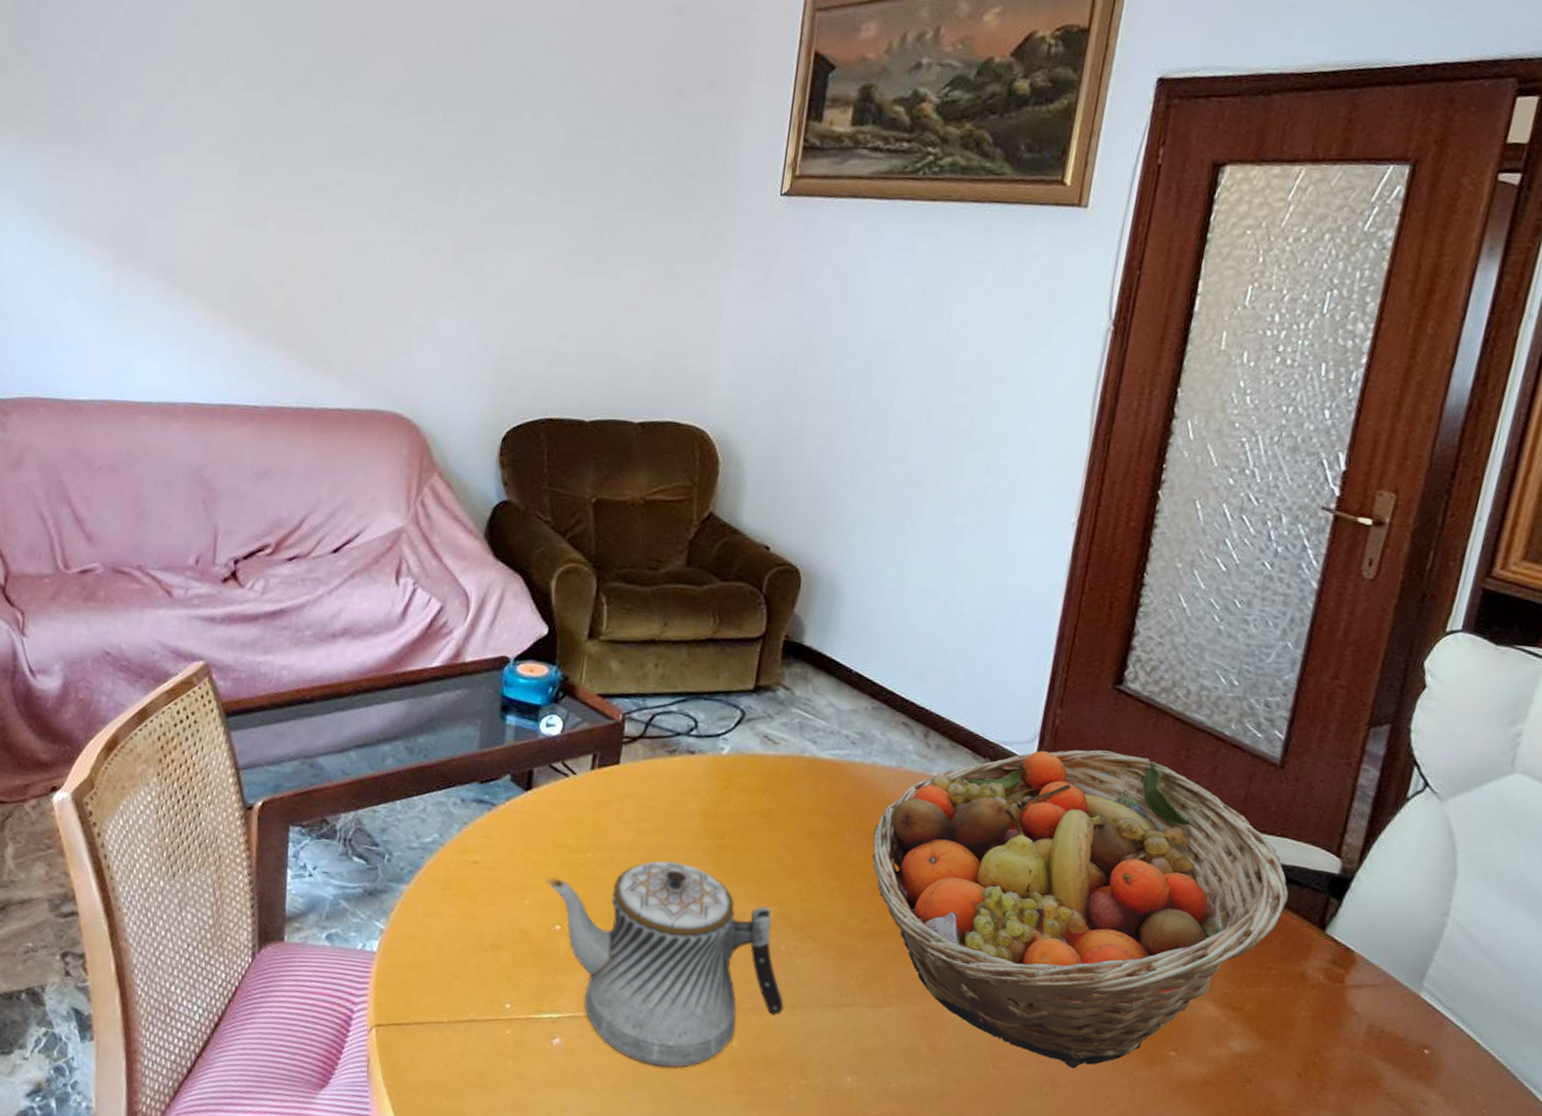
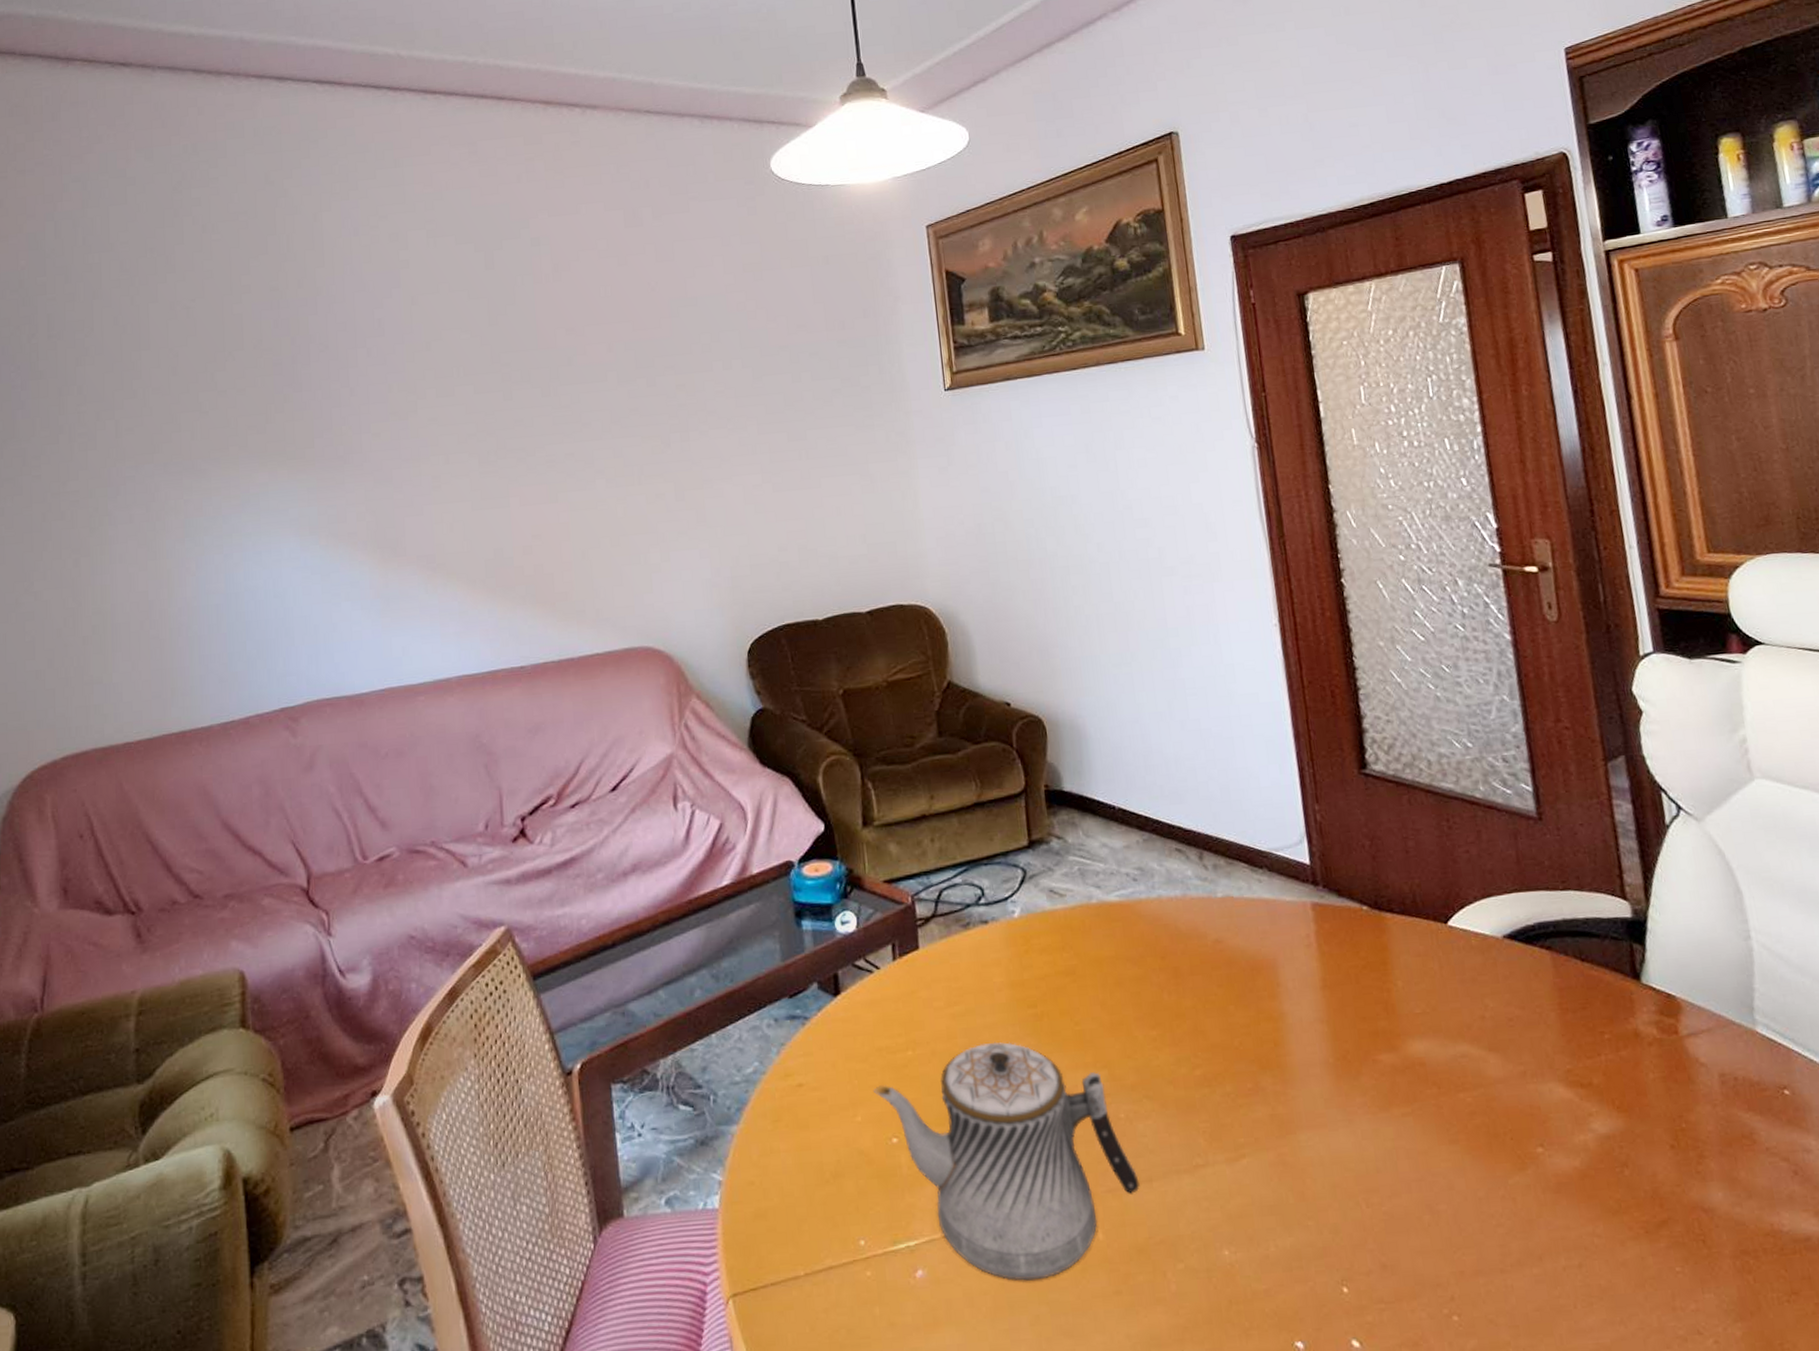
fruit basket: present [872,749,1289,1069] -> none [1178,836,1594,1190]

